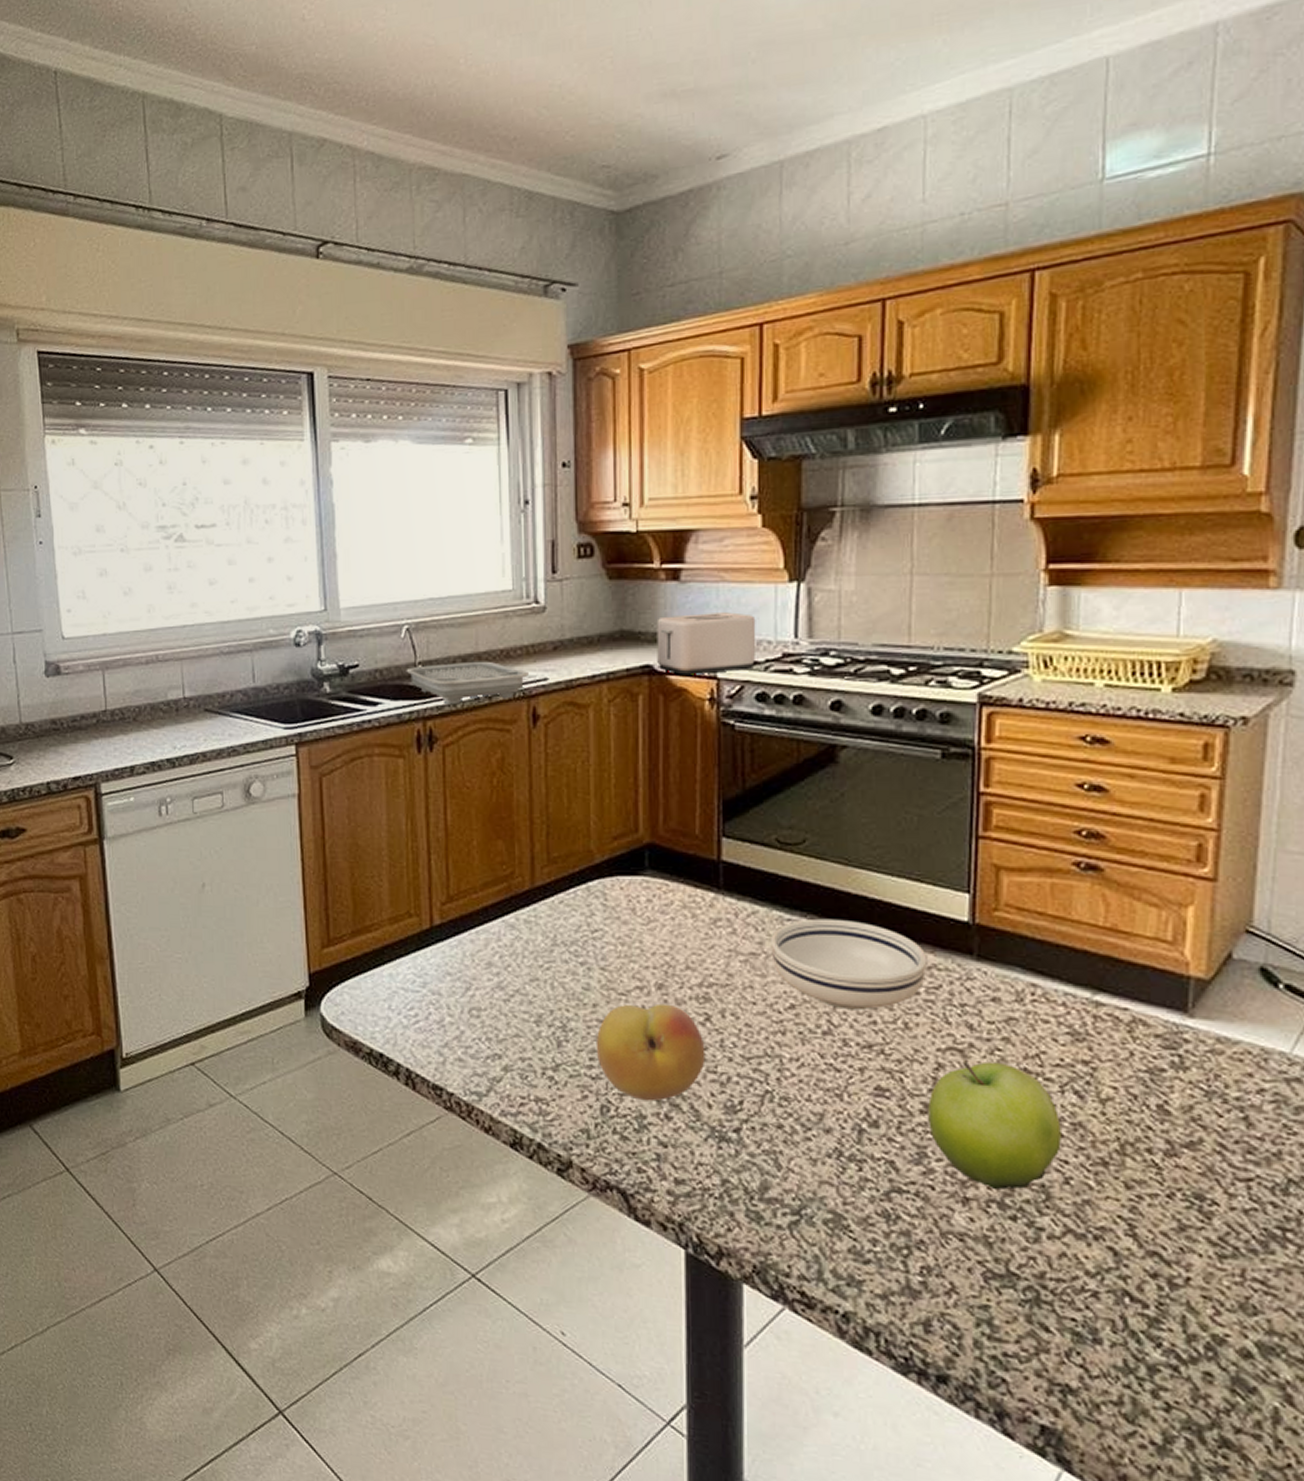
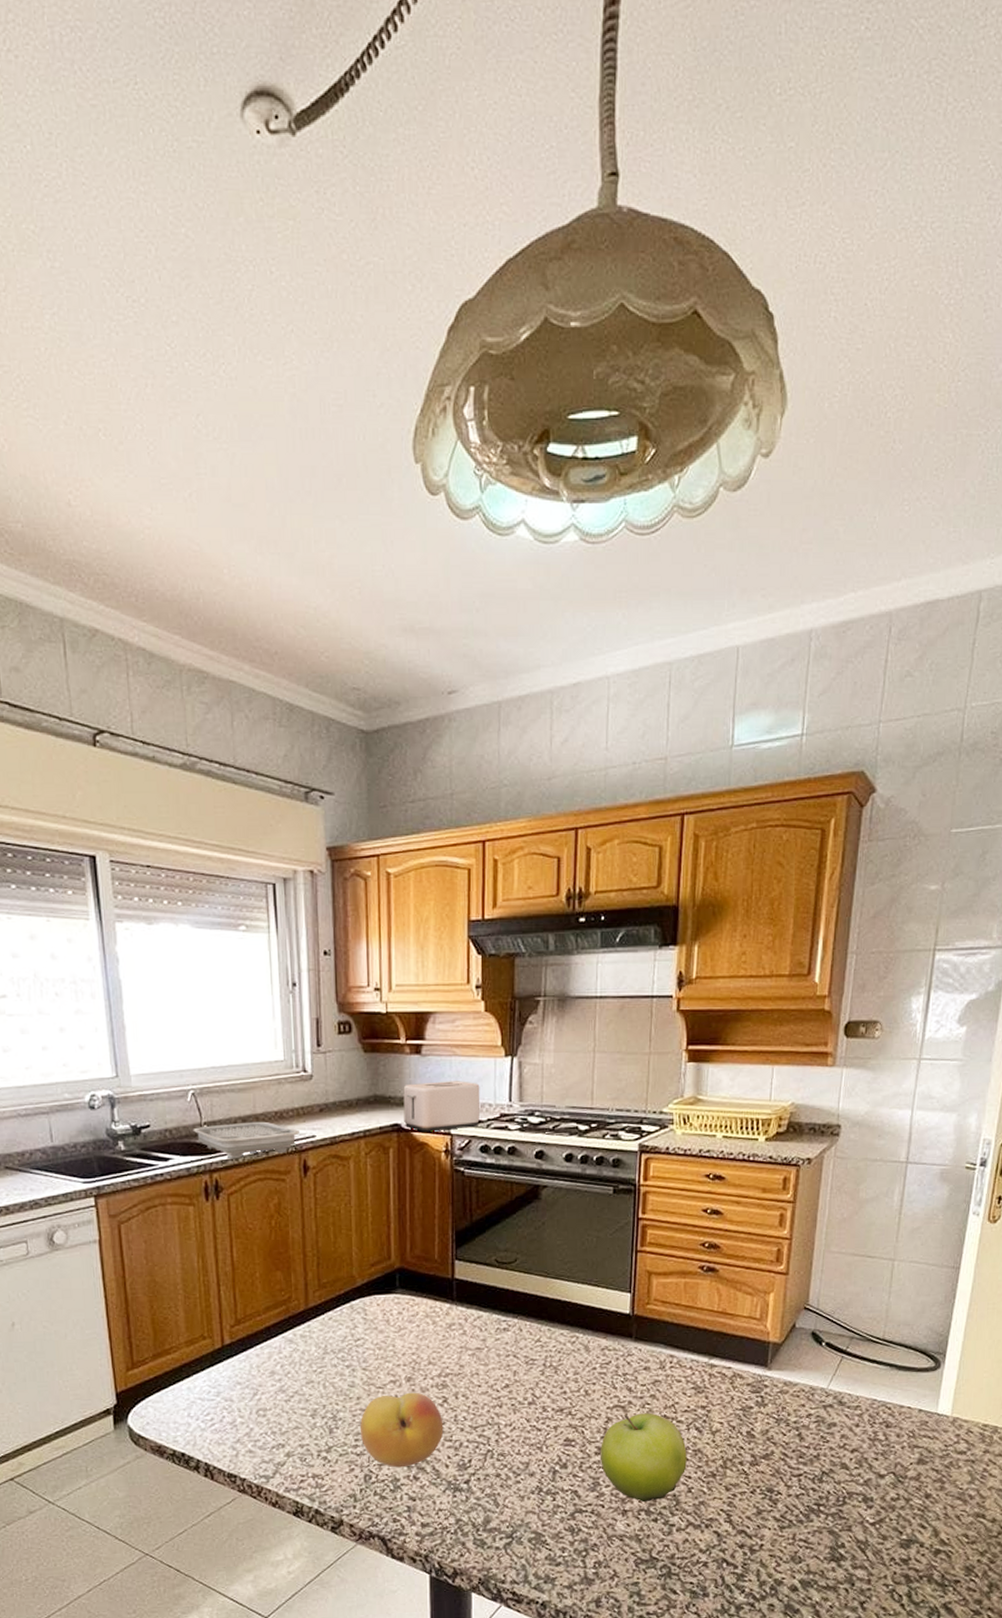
bowl: present [771,918,927,1010] -> none [491,1318,601,1385]

